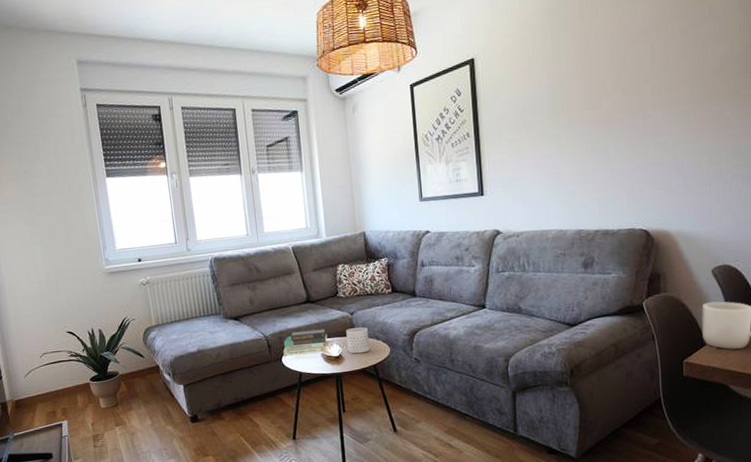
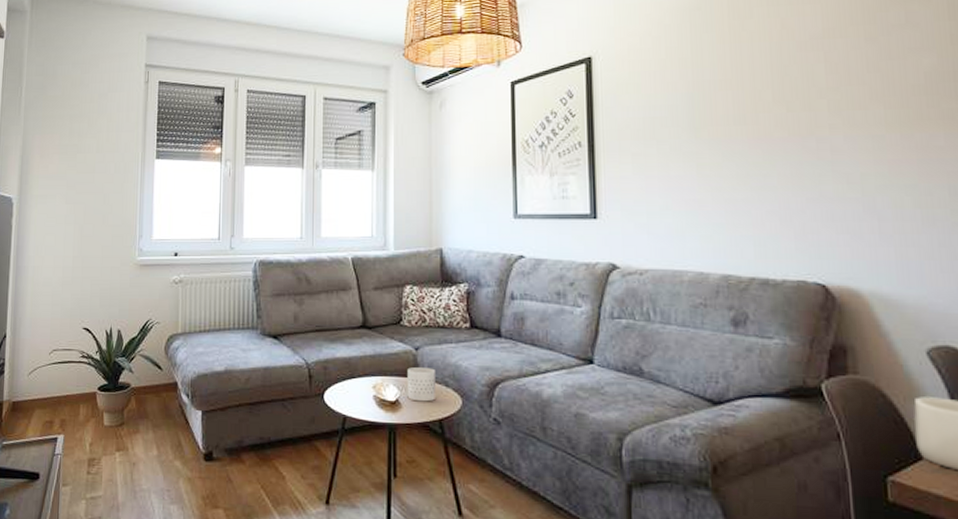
books: present [283,329,328,356] -> none [326,362,384,394]

